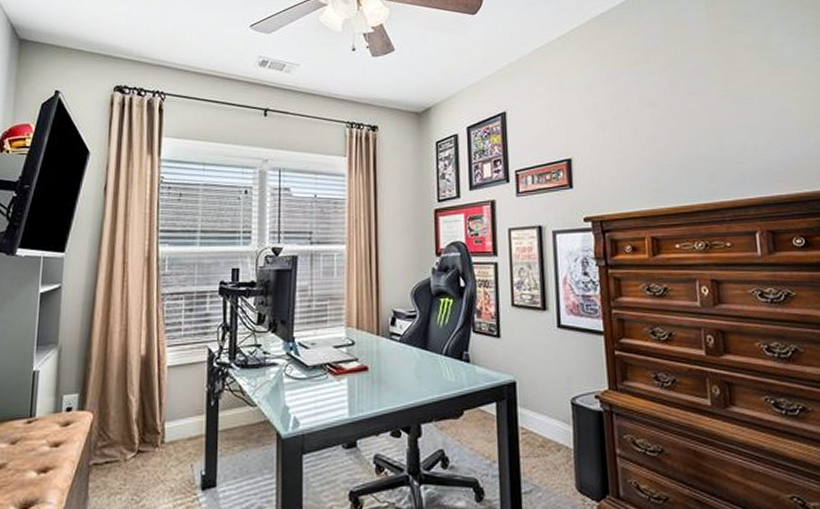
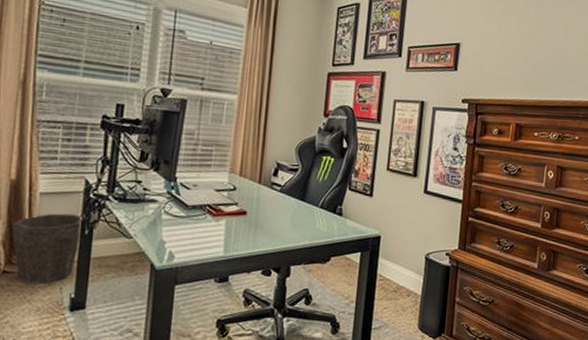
waste bin: none [144,385,208,463] -> present [12,213,82,285]

